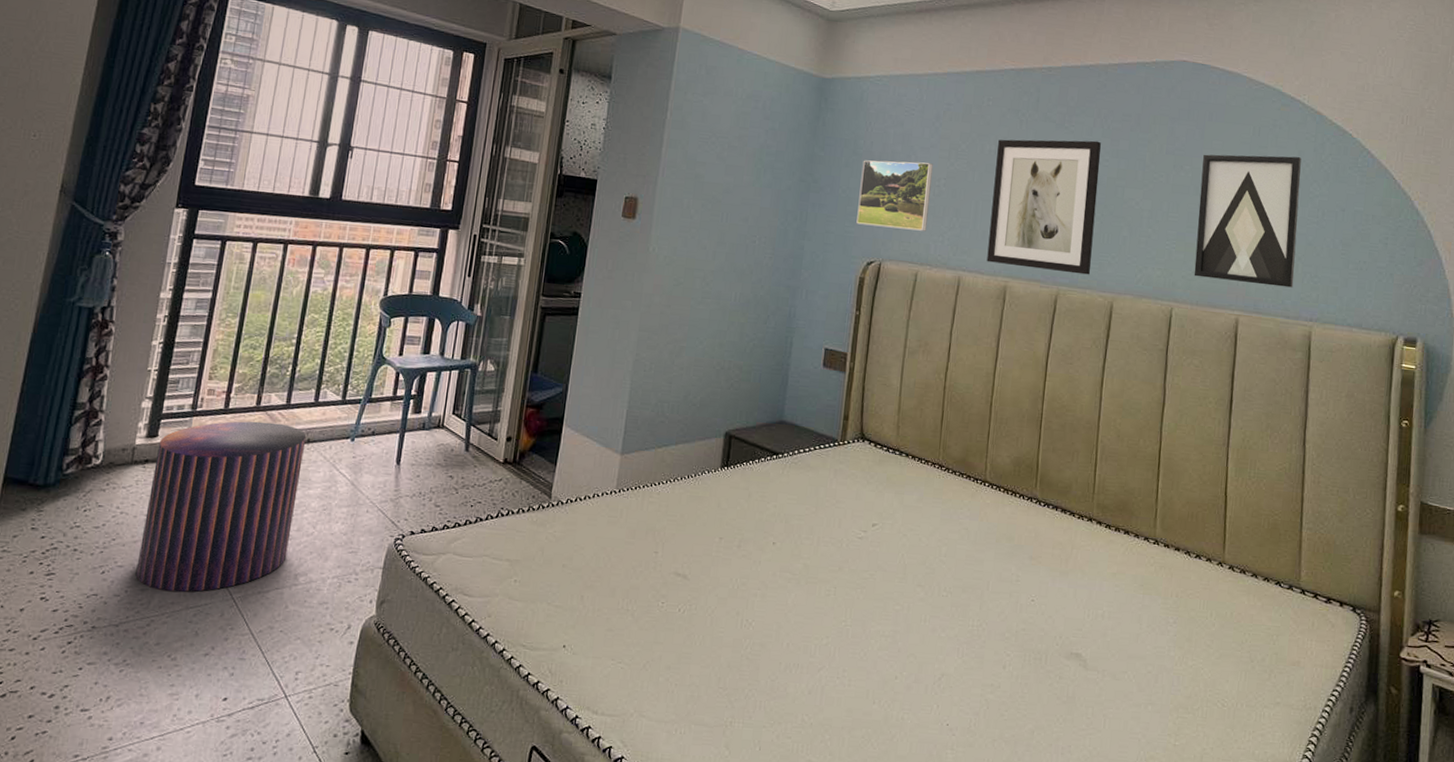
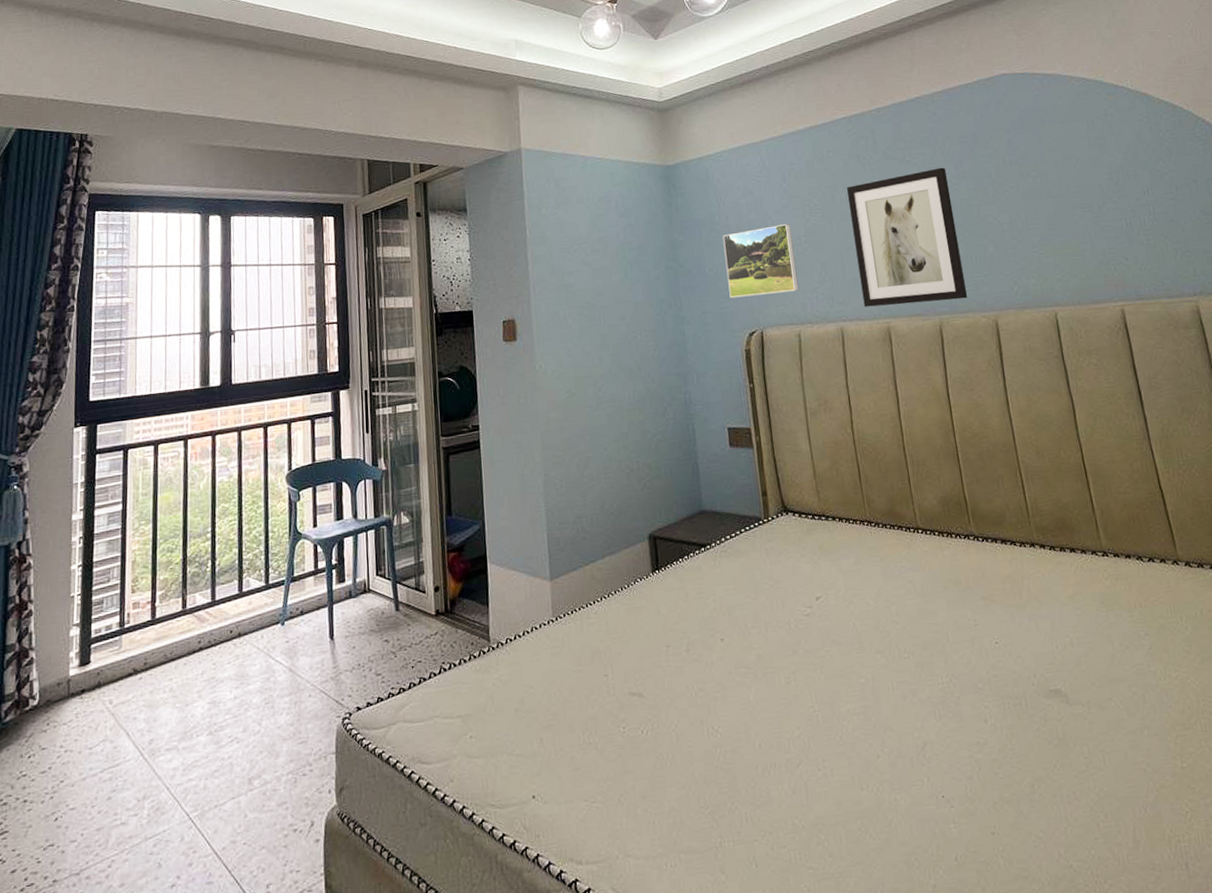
stool: present [135,421,307,592] -> none [89,622,238,826]
wall art: present [1194,154,1302,288] -> none [1046,140,1169,277]

